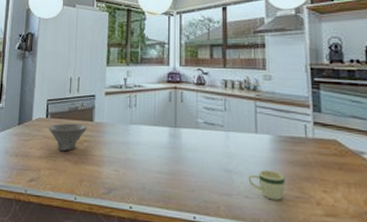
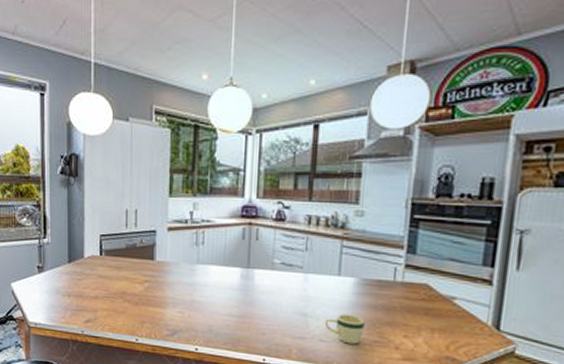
bowl: present [49,123,87,152] -> none [104,261,148,292]

